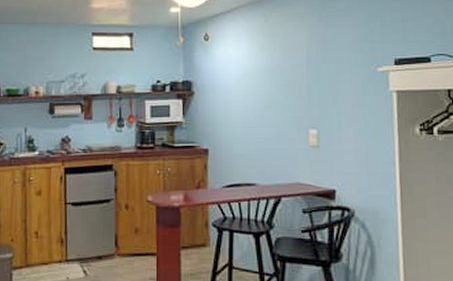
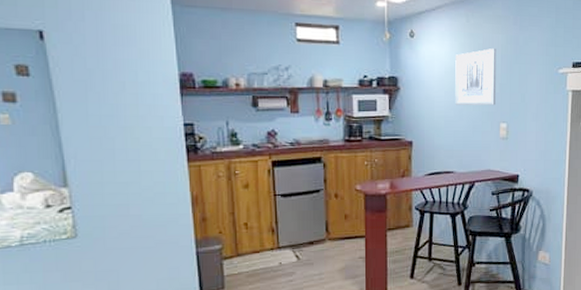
wall art: none [254,48,302,111] -> present [455,48,496,106]

